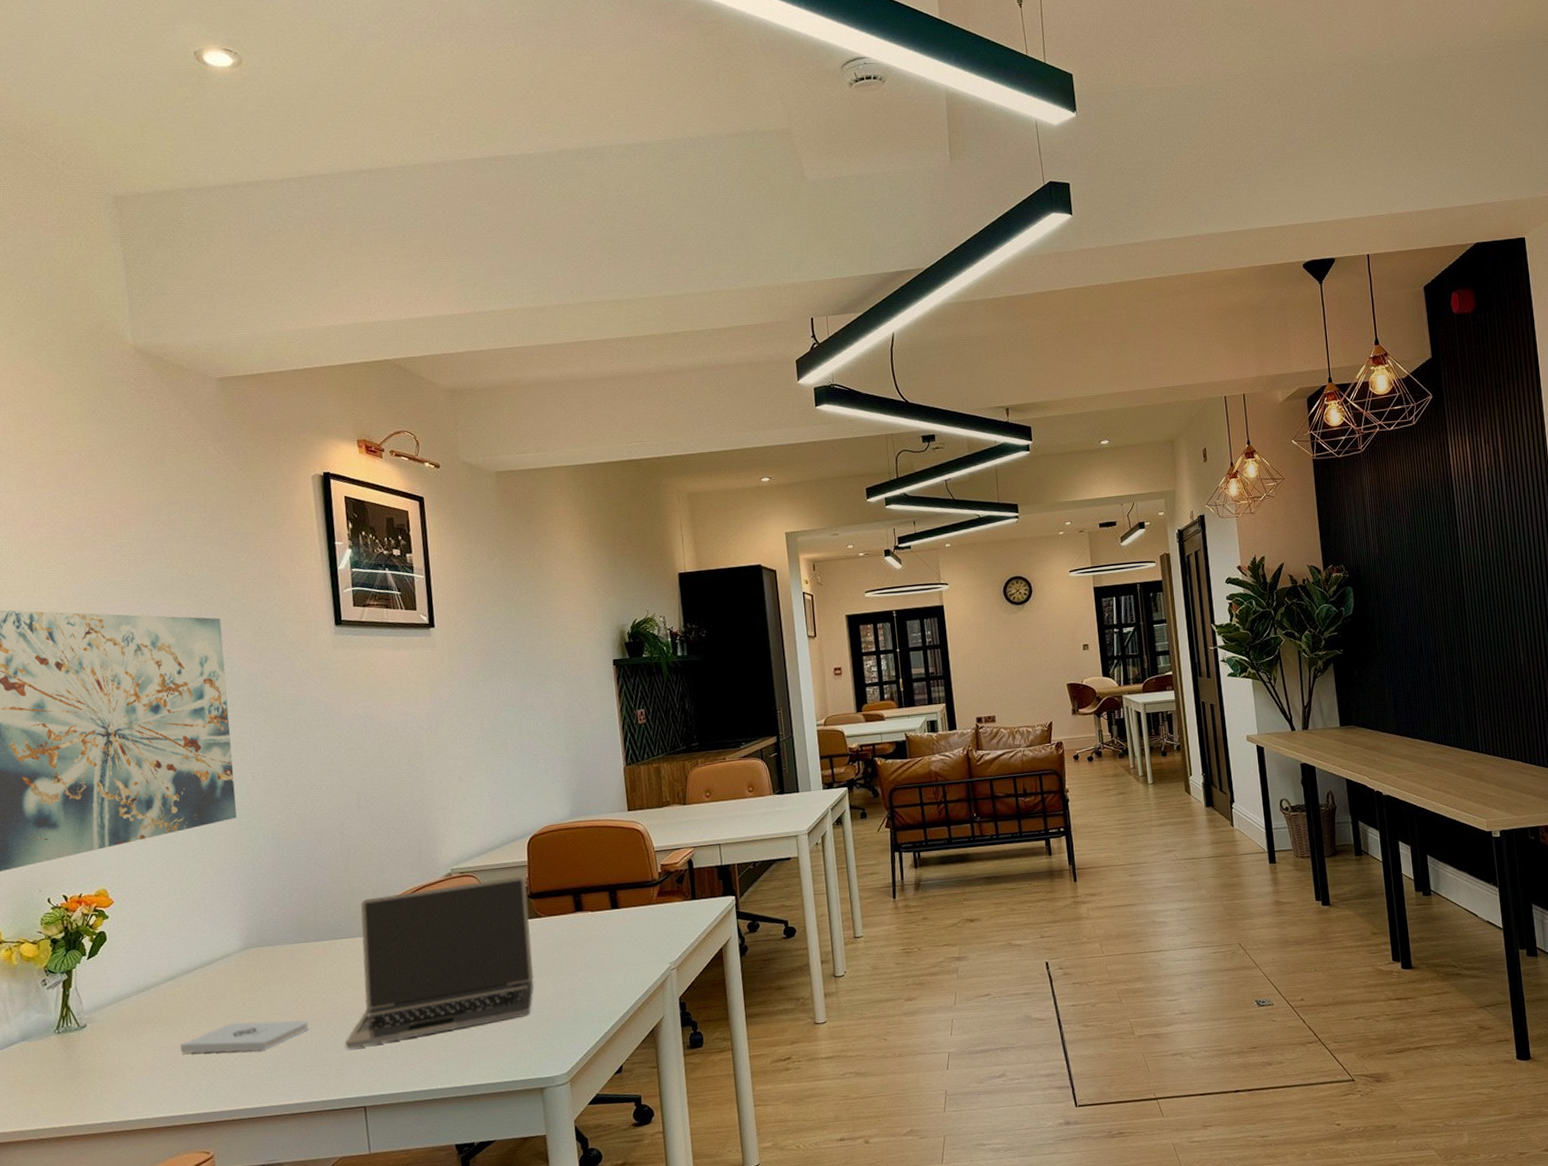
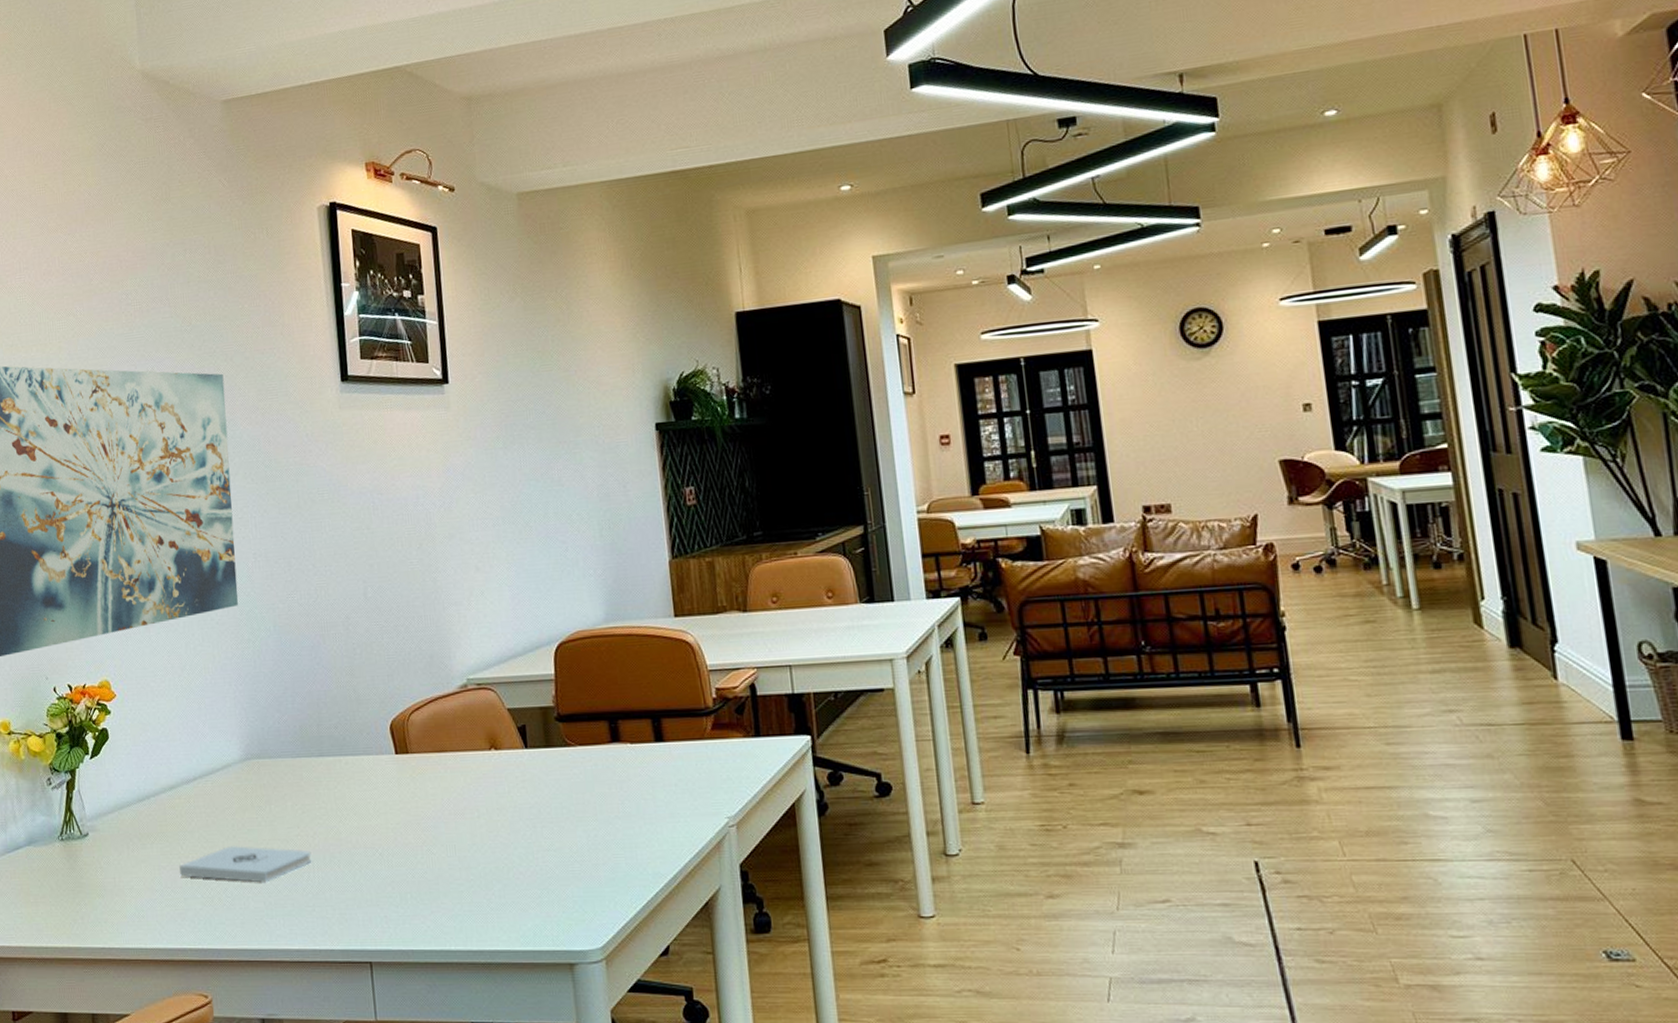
laptop: present [346,876,534,1049] -> none [350,693,563,890]

